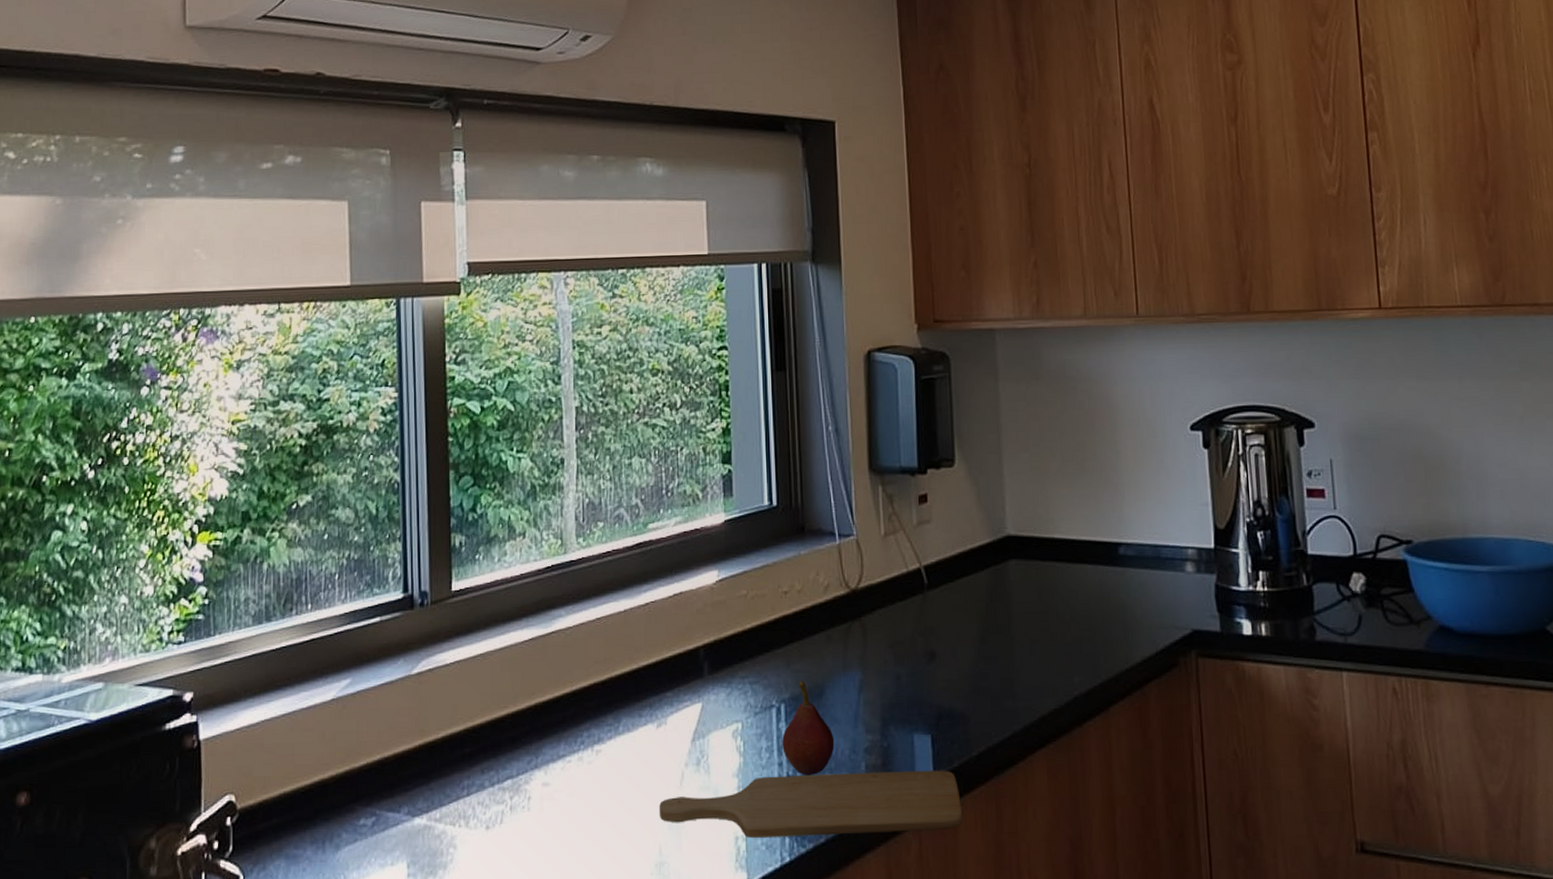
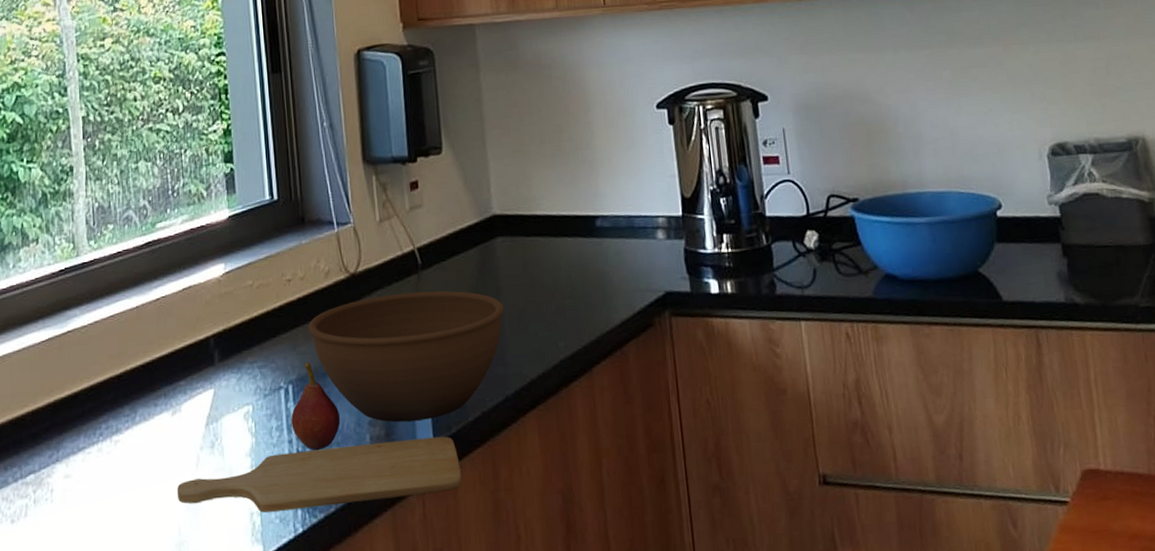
bowl: none [804,613,1016,752] -> present [308,291,505,423]

